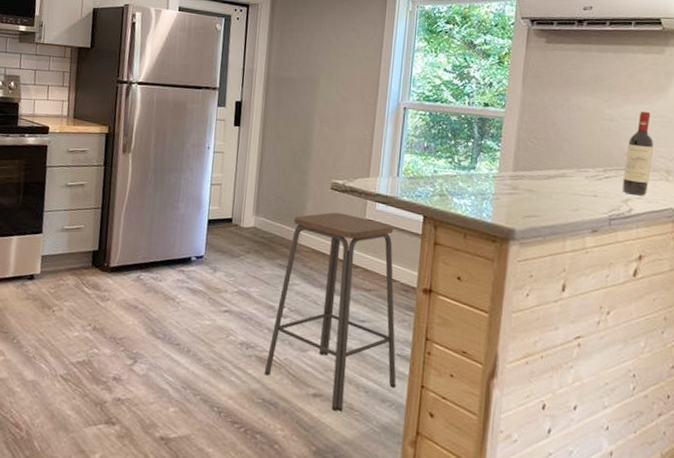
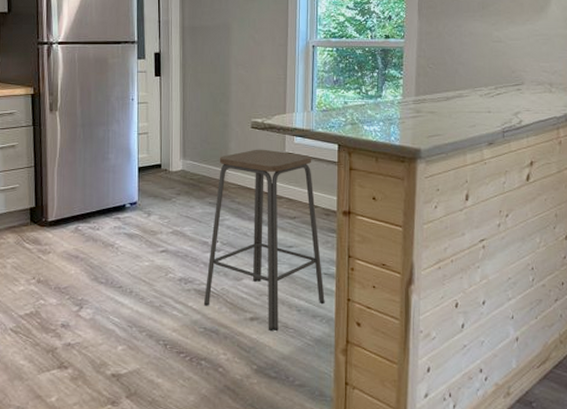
wine bottle: present [622,112,654,196] -> none [512,32,538,108]

